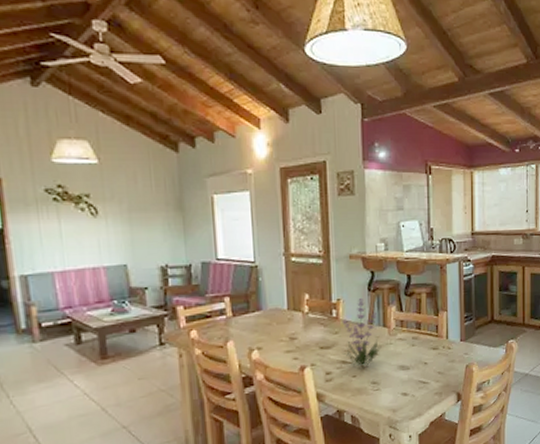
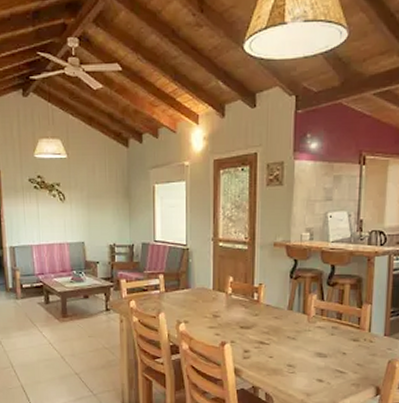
plant: present [342,299,382,367] -> none [260,285,300,349]

